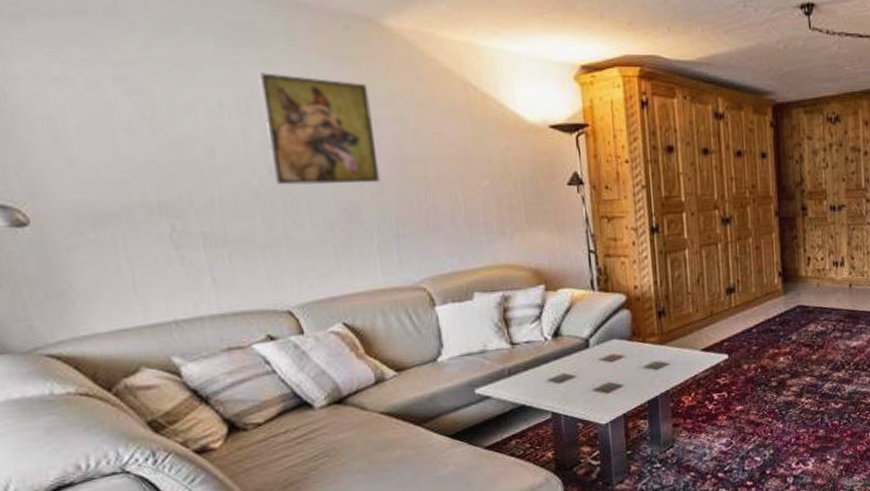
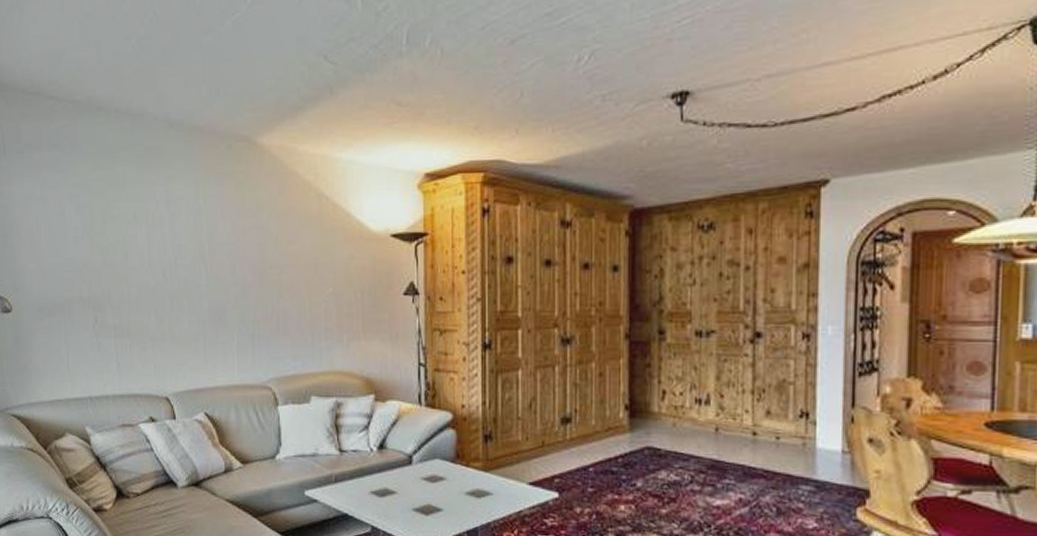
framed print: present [258,73,380,185] -> none [163,189,244,287]

